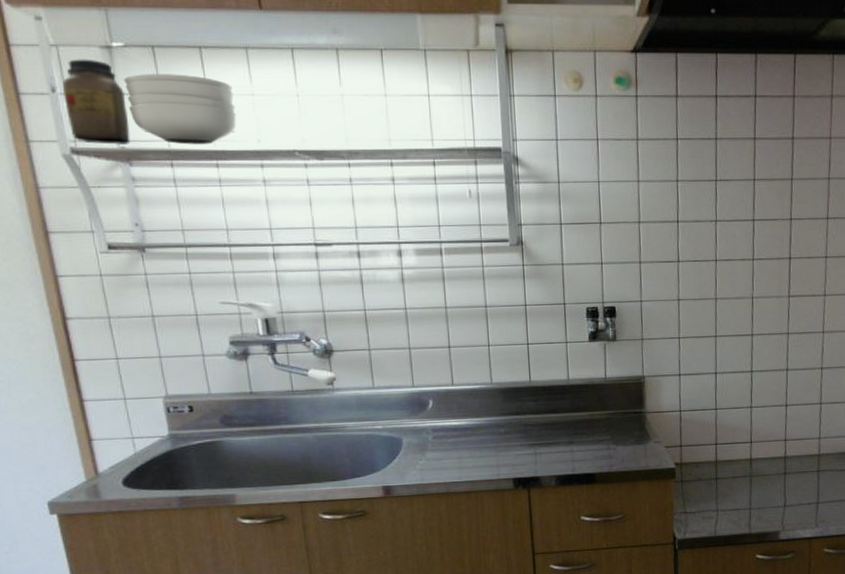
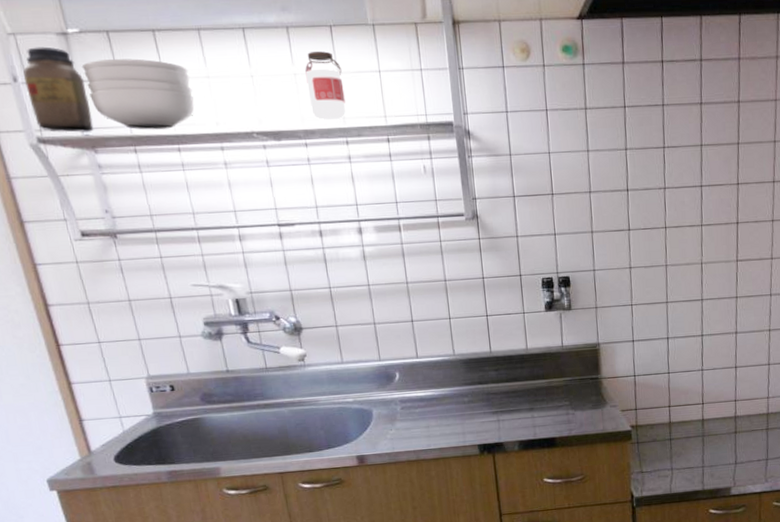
jar: none [353,74,392,141] -> present [305,51,346,120]

